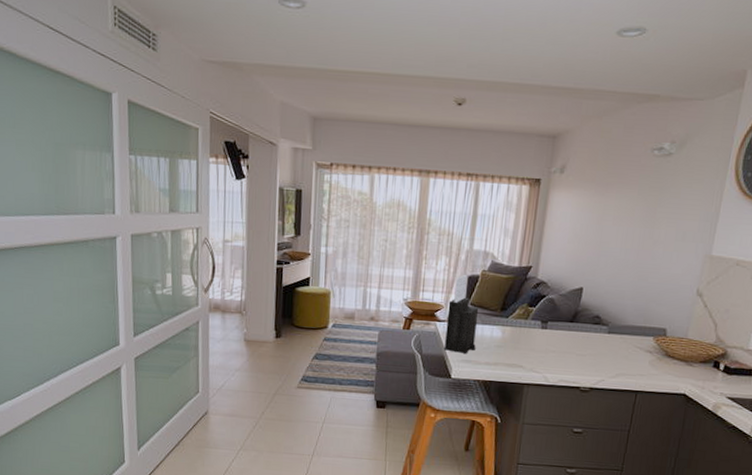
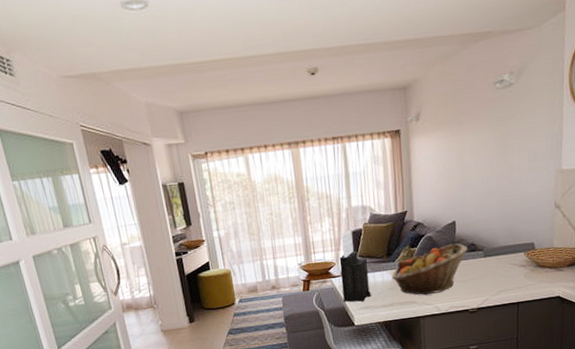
fruit basket: none [501,311,592,362] -> present [391,243,468,296]

